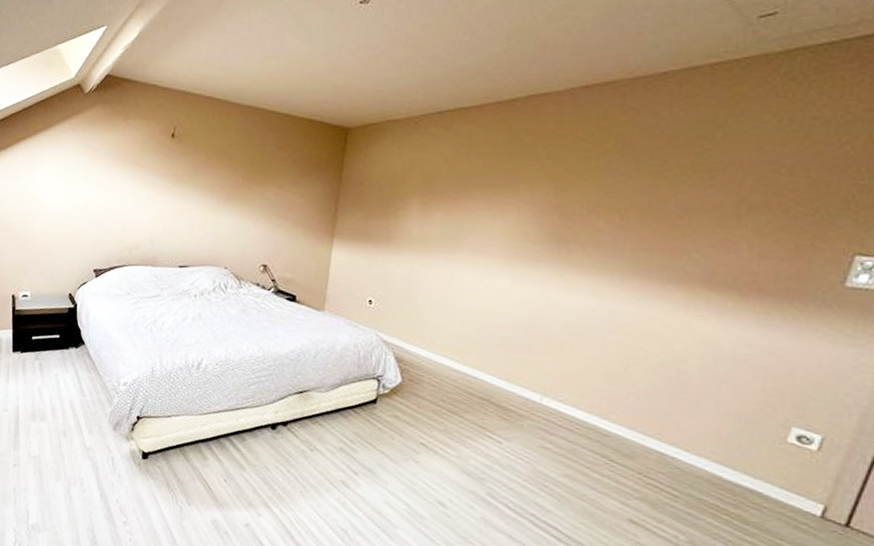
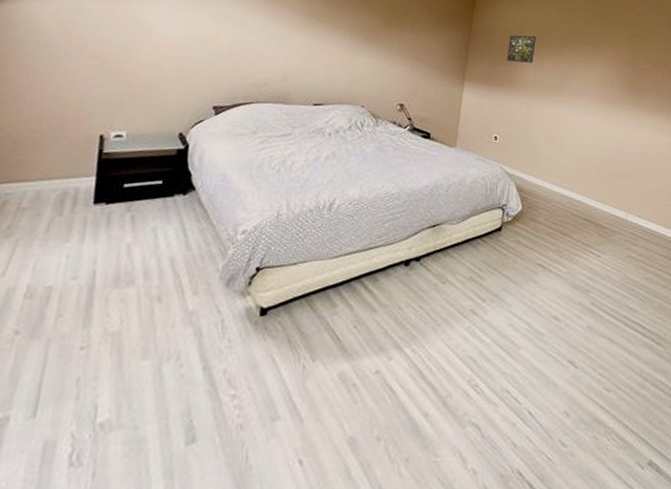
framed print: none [384,180,423,215] -> present [507,35,537,63]

